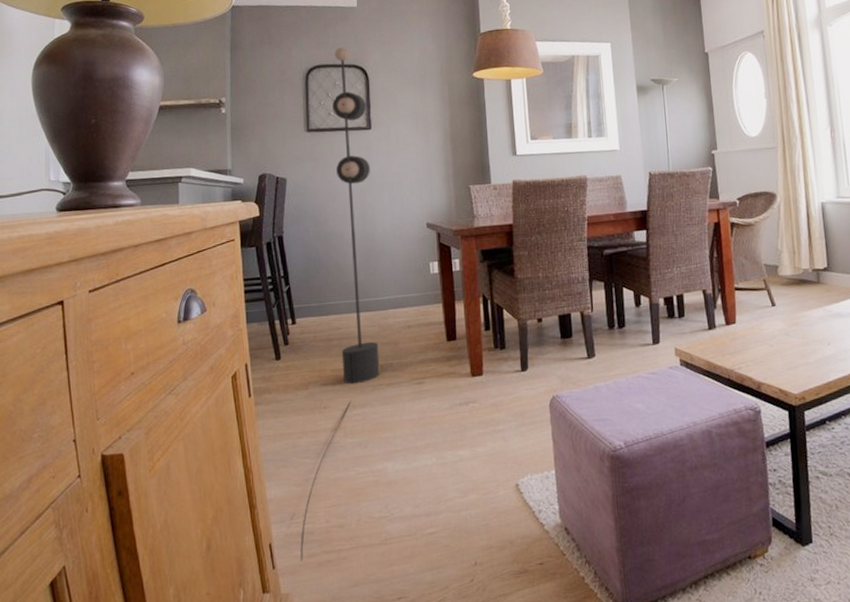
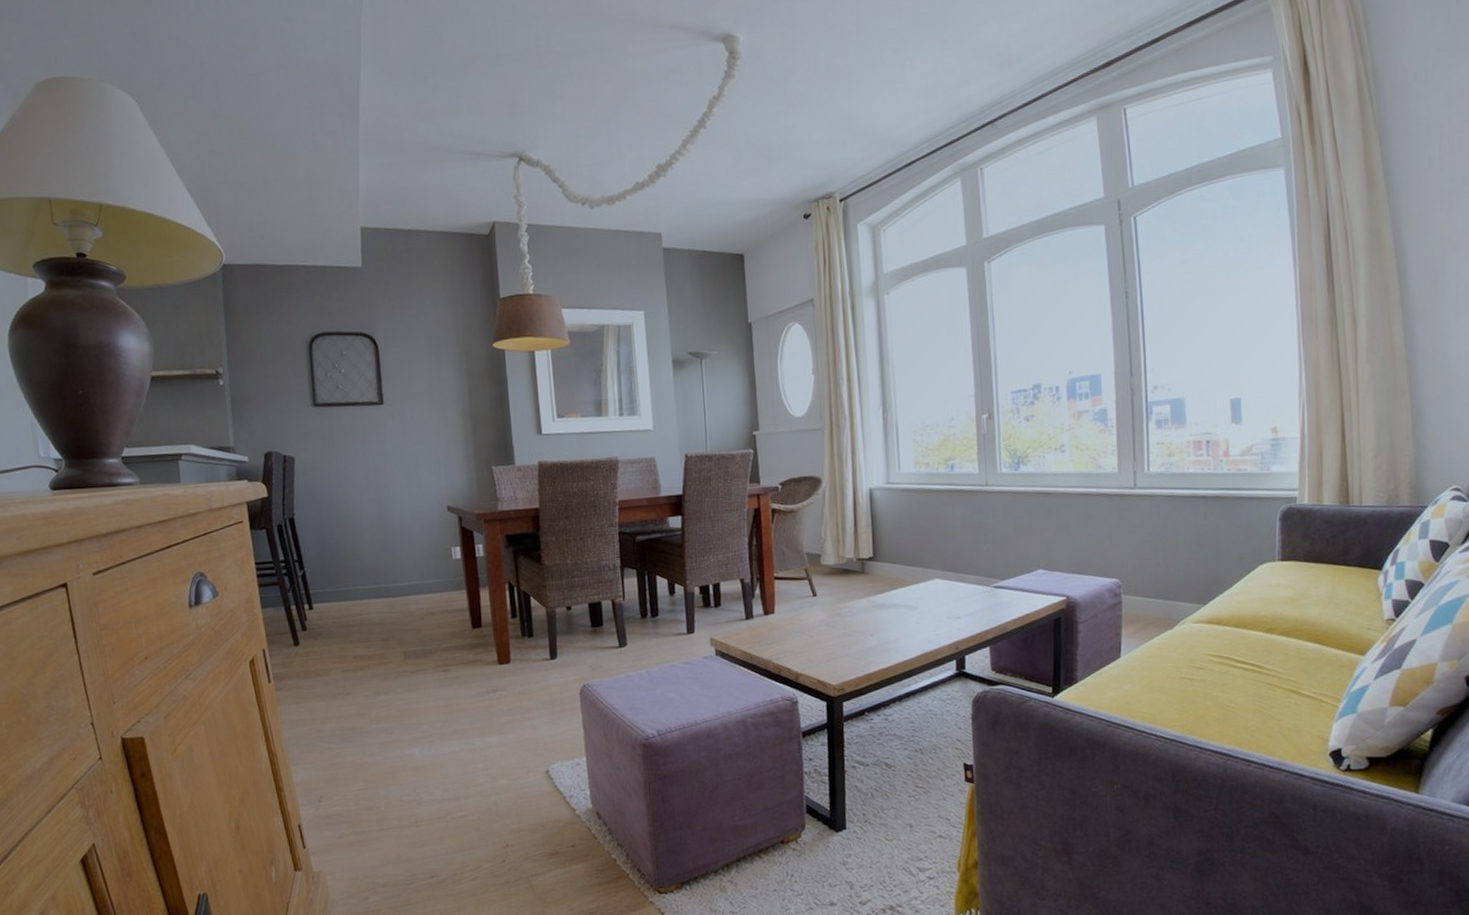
floor lamp: present [300,47,380,562] -> none [329,312,404,842]

